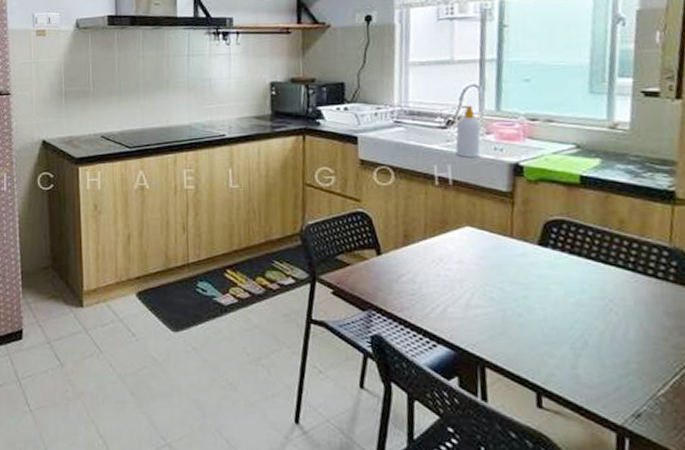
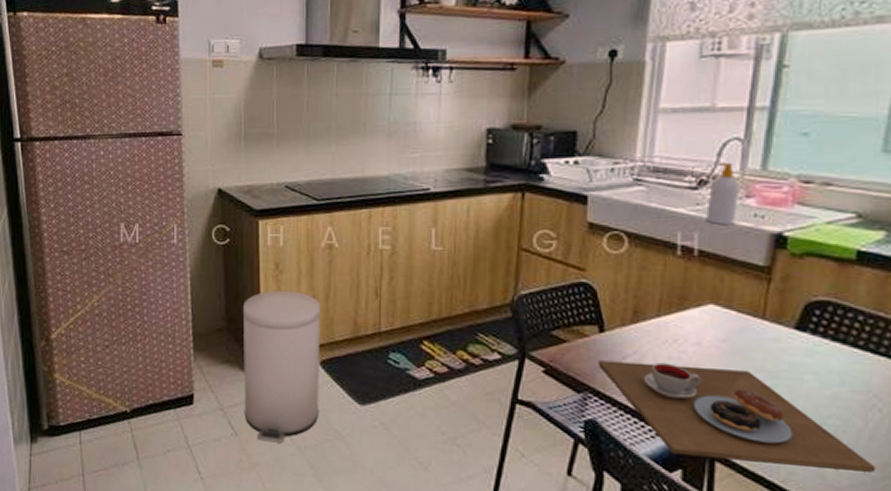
pedal bin: none [67,229,137,372] -> present [243,290,321,443]
place setting: none [379,280,620,370] -> present [599,360,876,472]

